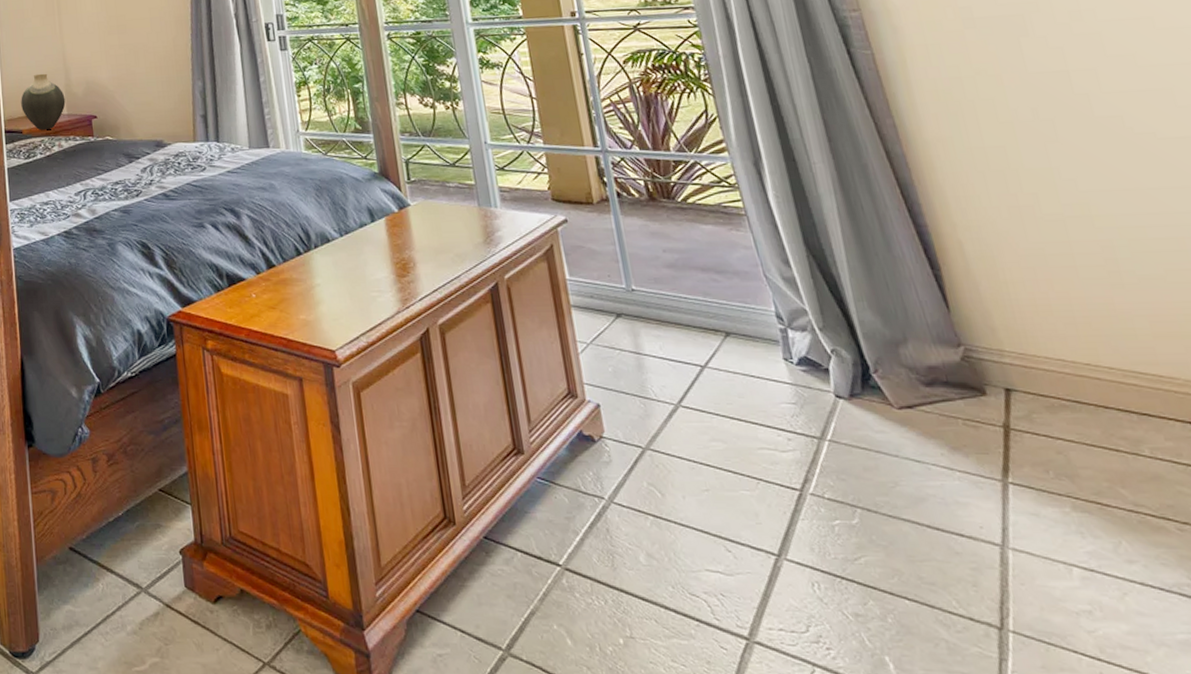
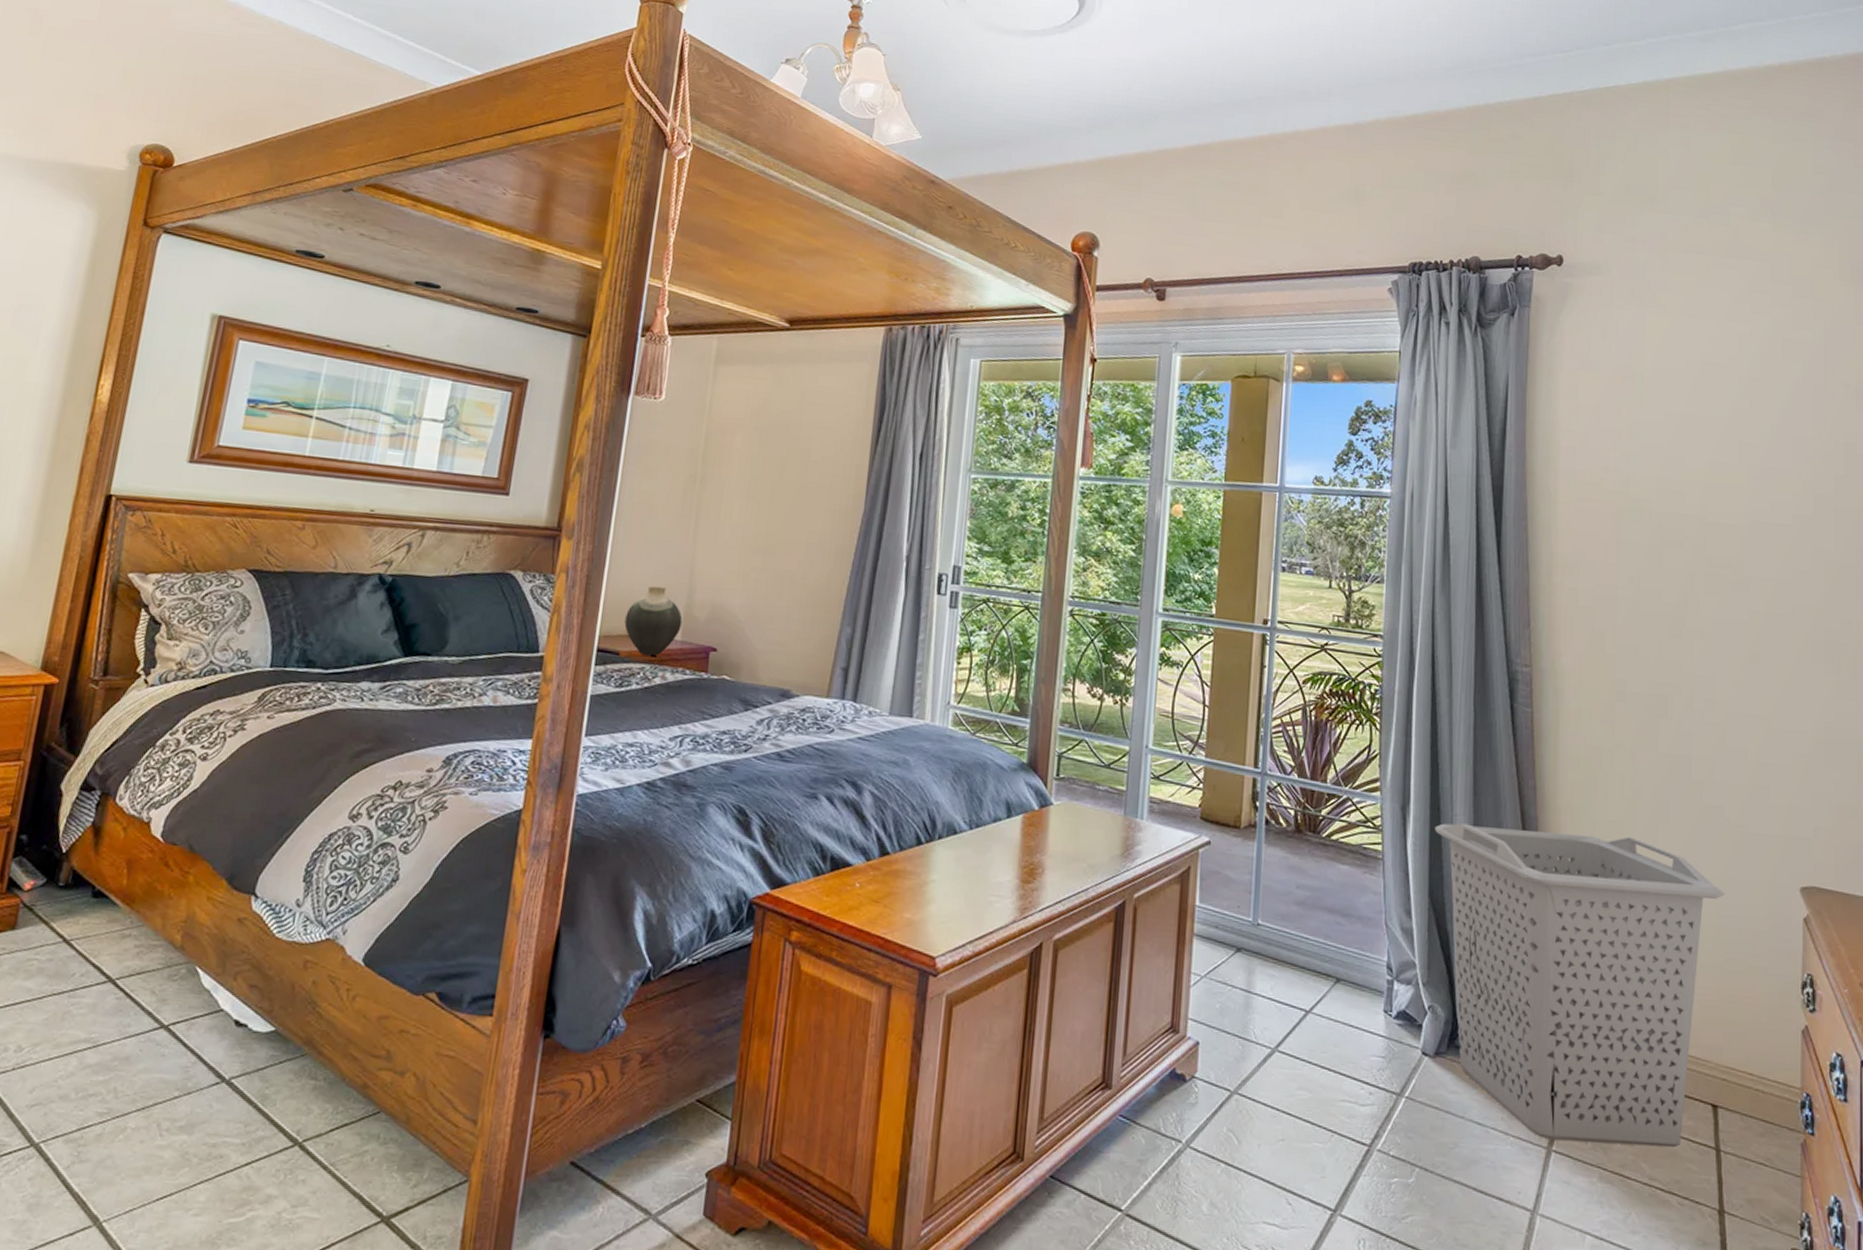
laundry basket: none [794,160,1164,473] -> present [1434,823,1725,1148]

